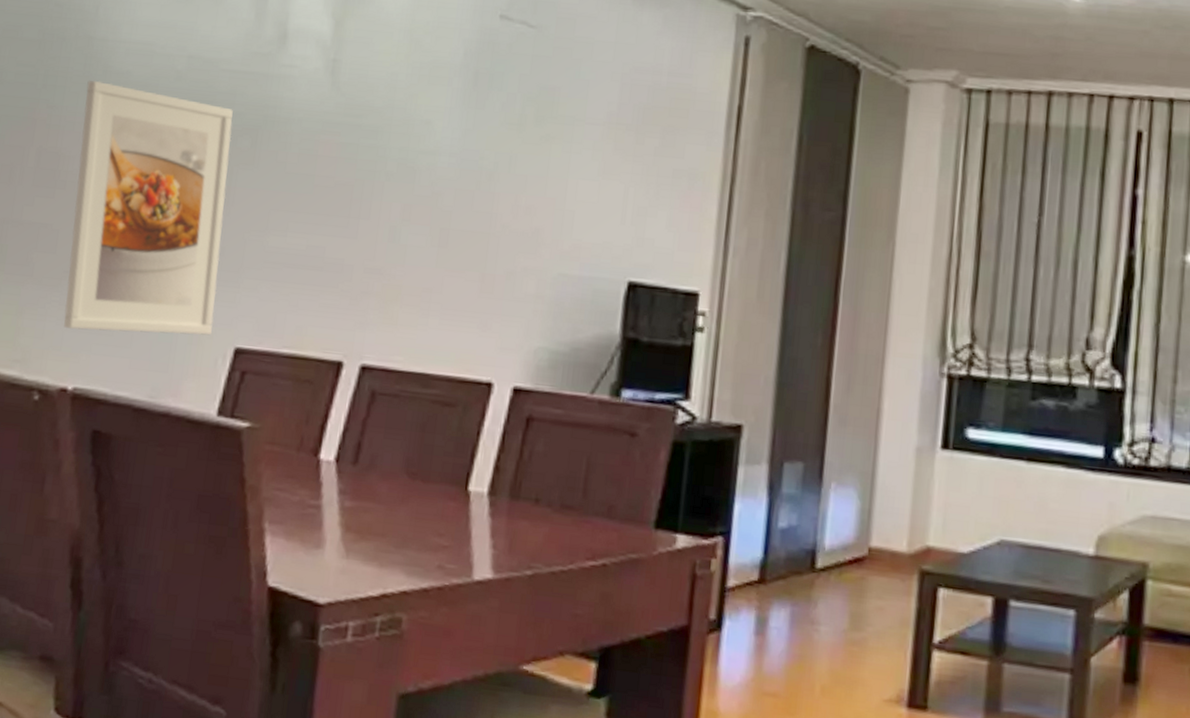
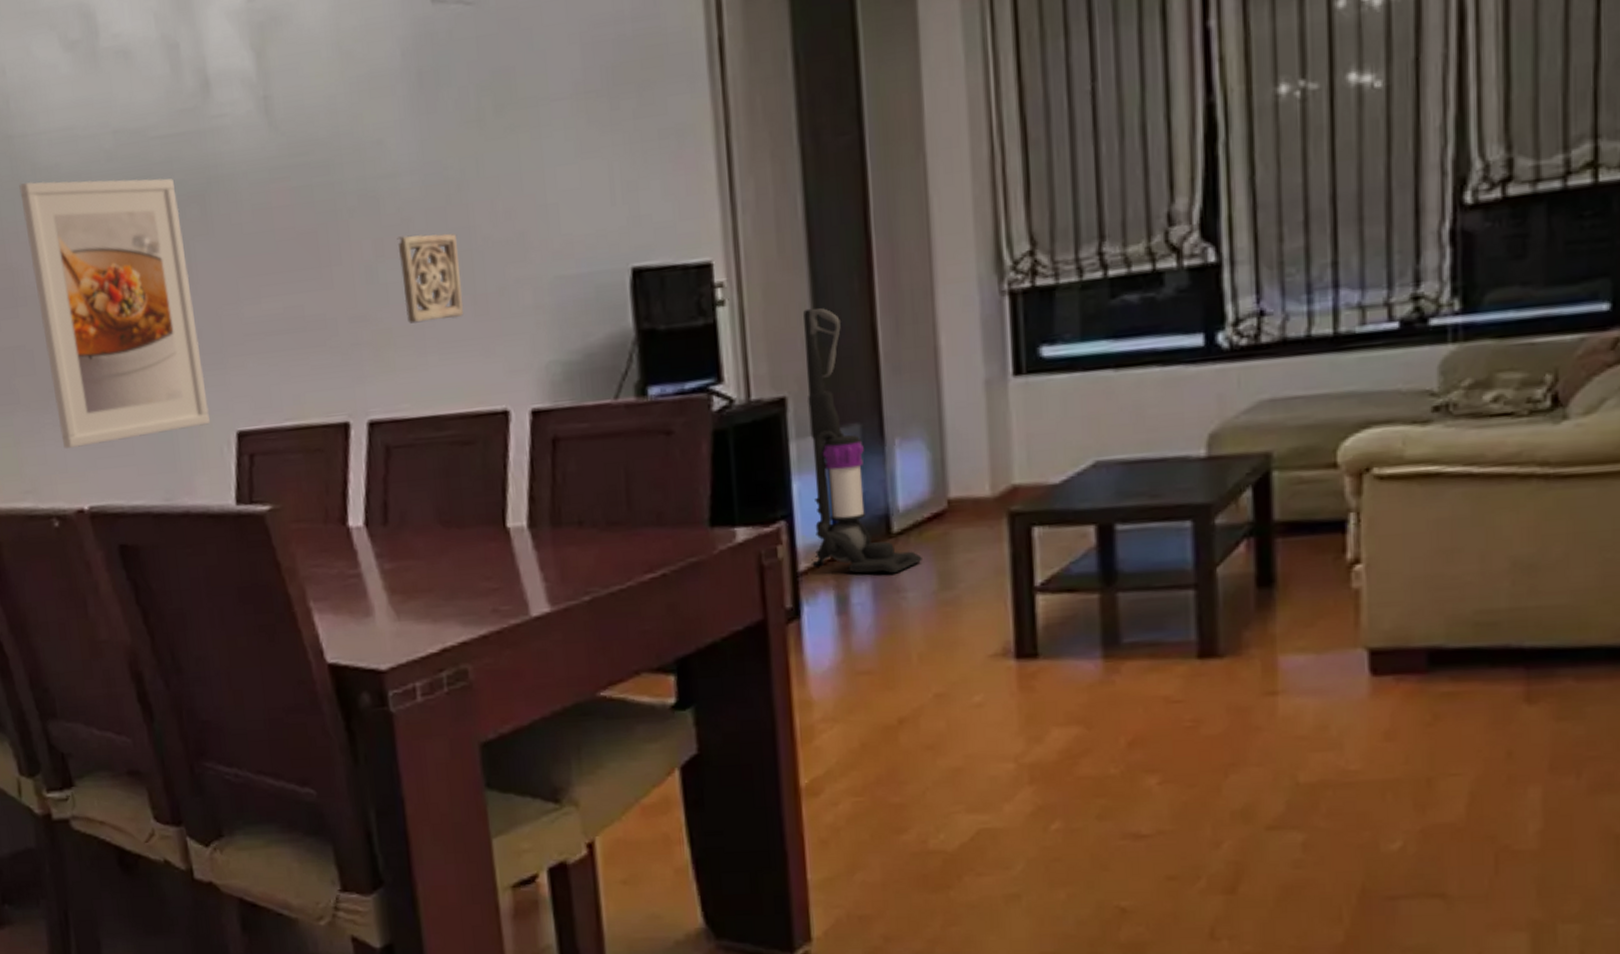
wall ornament: none [418,207,479,290] -> present [397,233,464,324]
vacuum cleaner: none [740,351,839,606] -> present [803,308,922,574]

